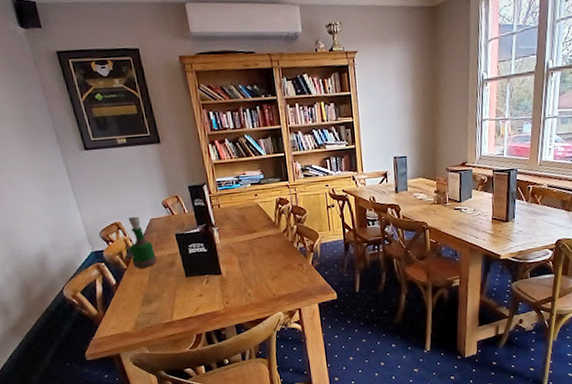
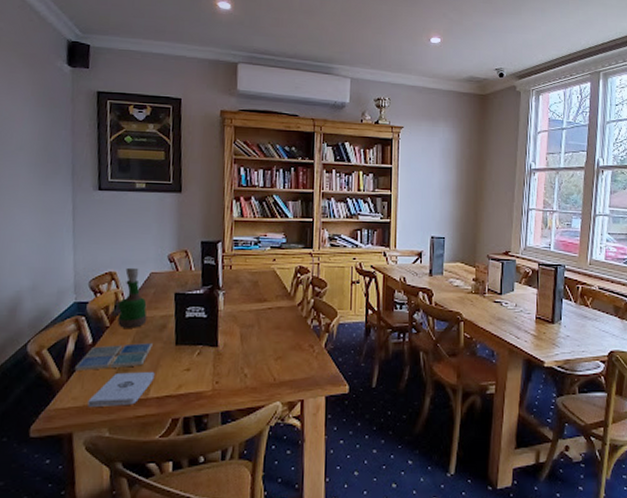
drink coaster: none [107,278,167,307] -> present [74,343,153,371]
notepad: none [125,301,175,333] -> present [88,372,155,407]

